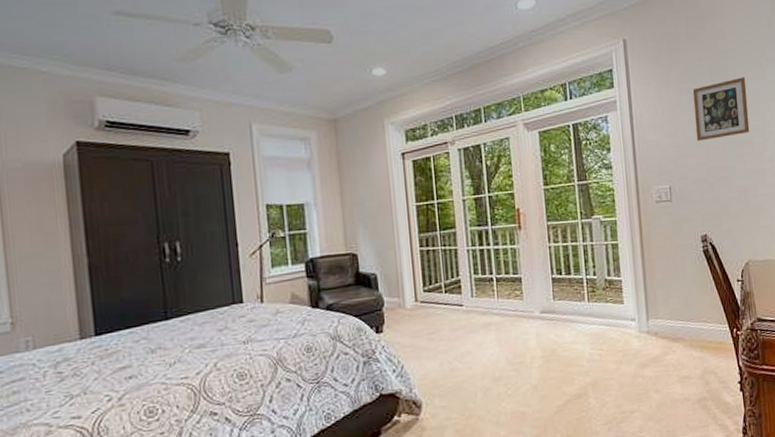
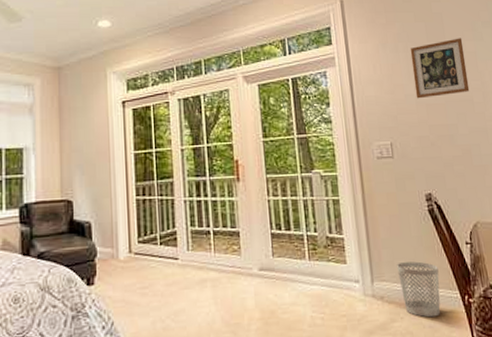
wastebasket: none [671,299,711,350] -> present [397,261,441,318]

